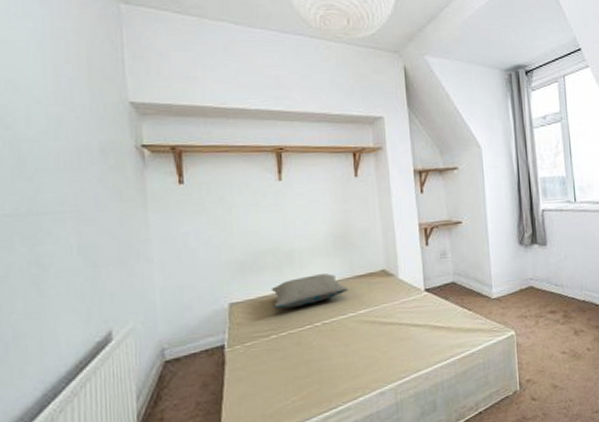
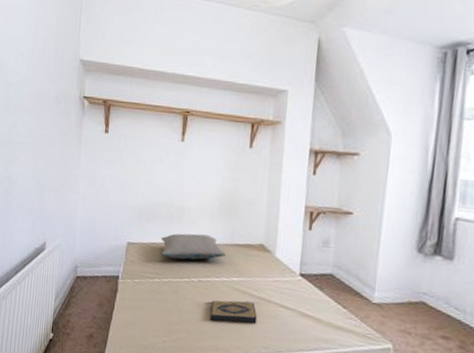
hardback book: none [341,330,392,362] -> present [210,300,258,324]

